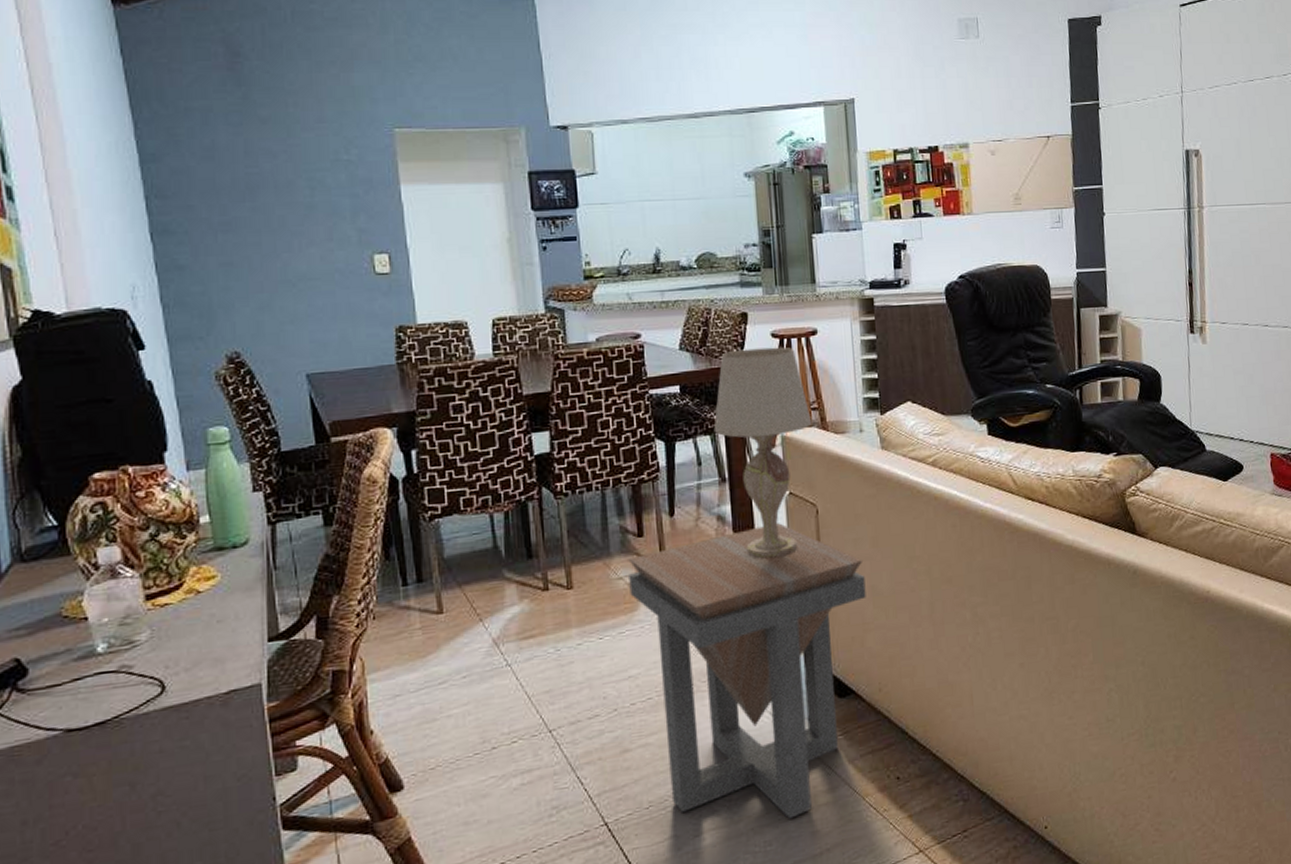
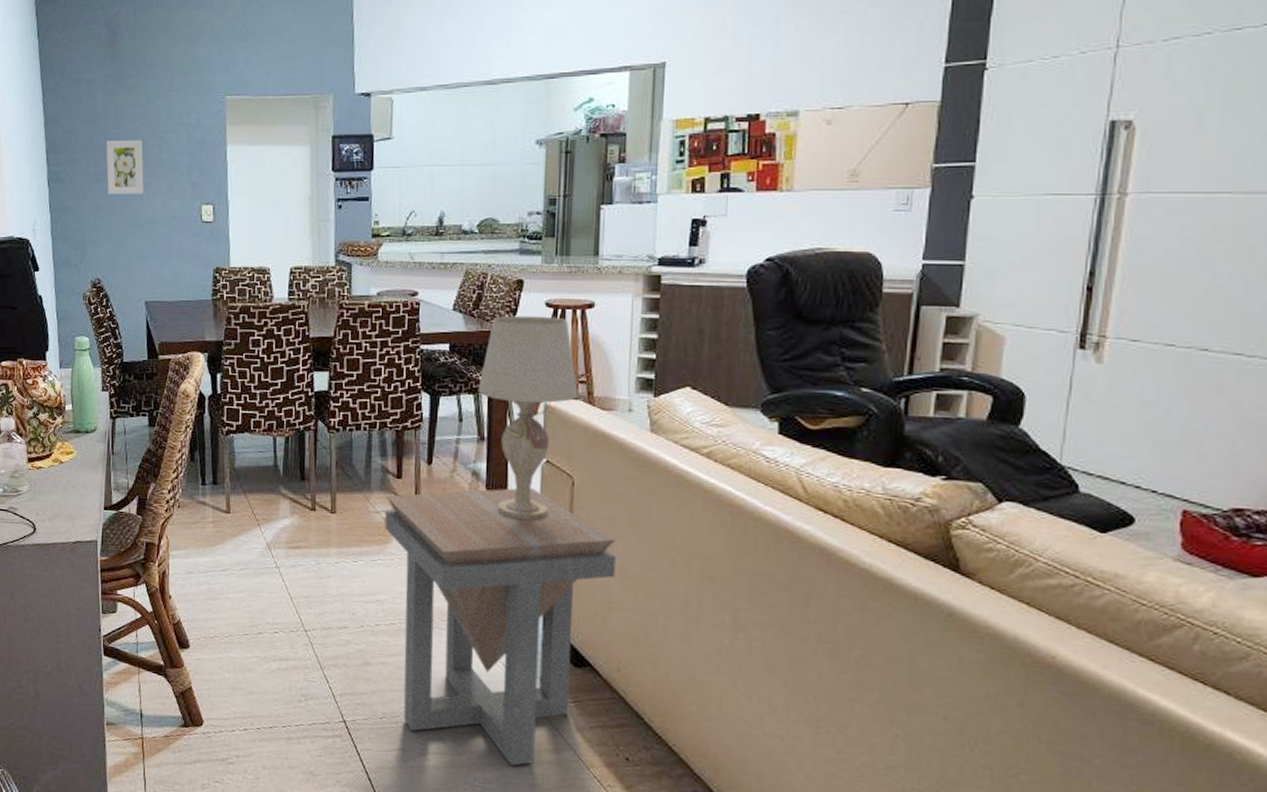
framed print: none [234,181,293,247] -> present [106,140,144,194]

